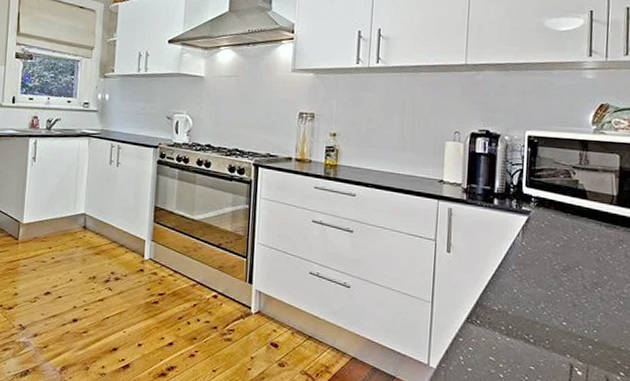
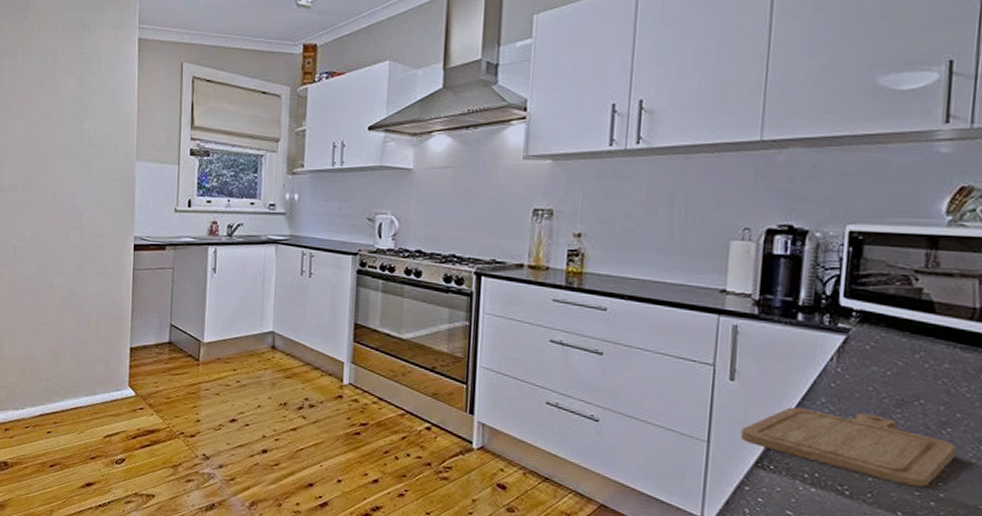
chopping board: none [455,273,605,334] -> present [740,407,957,487]

